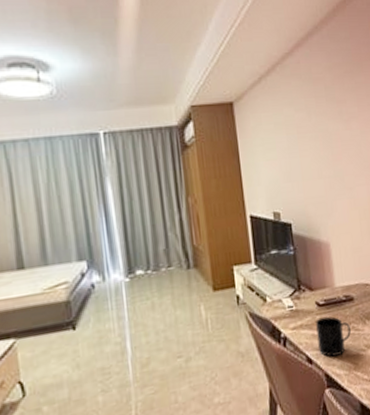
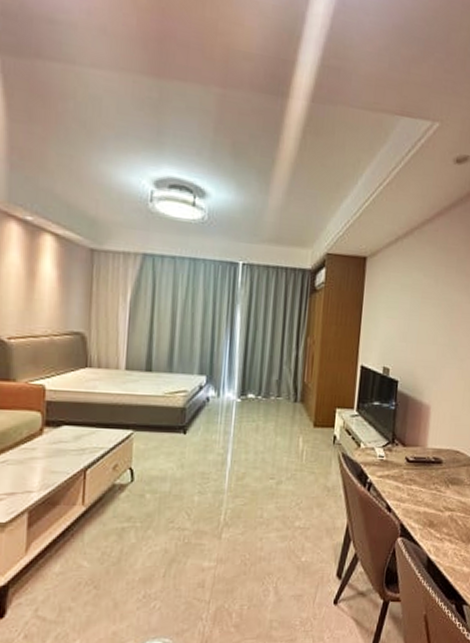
mug: present [316,316,351,357] -> none [399,472,433,510]

